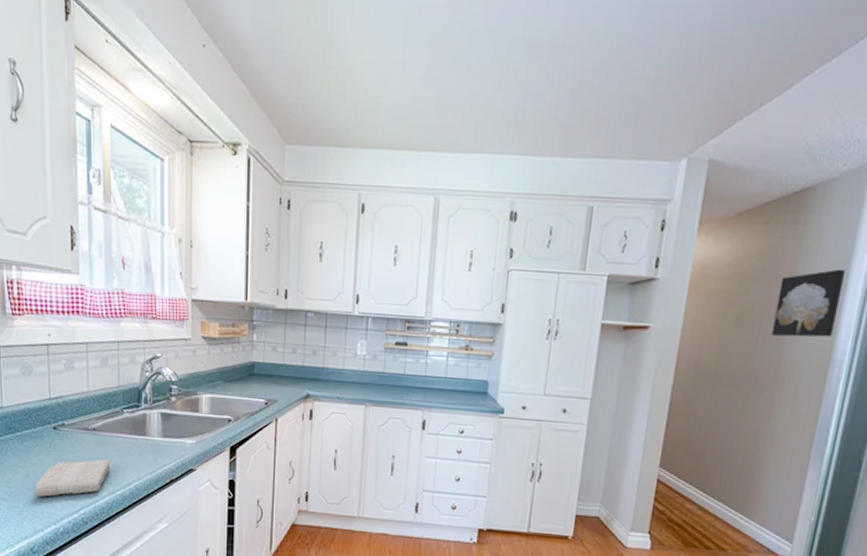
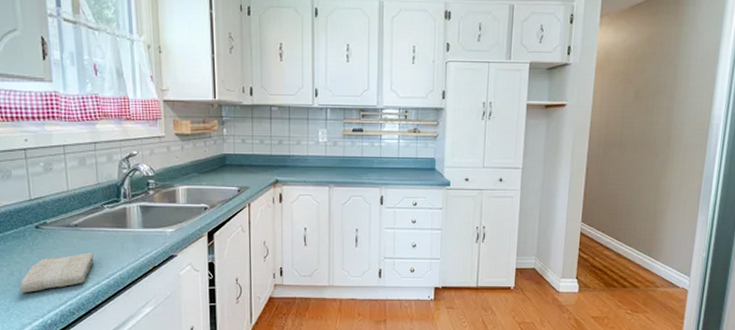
wall art: present [771,269,846,337] -> none [663,50,717,107]

